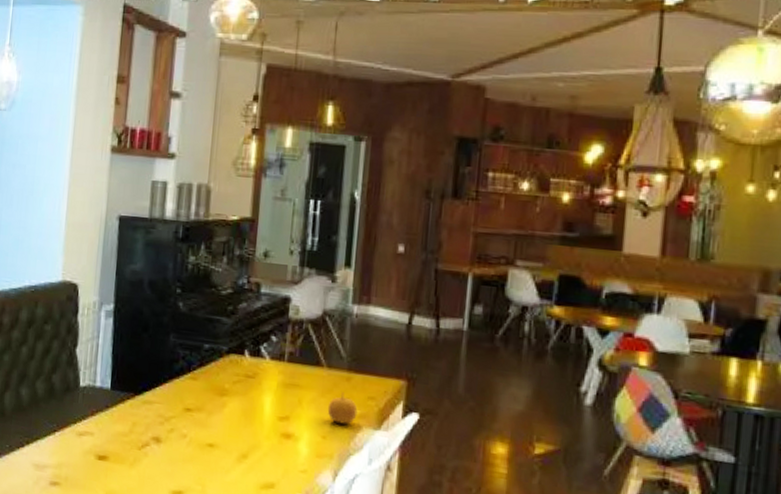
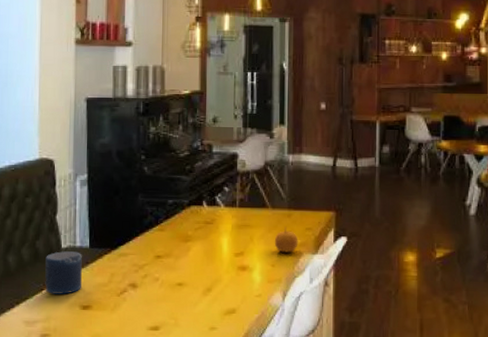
candle: none [59,389,102,440] -> present [45,251,82,294]

